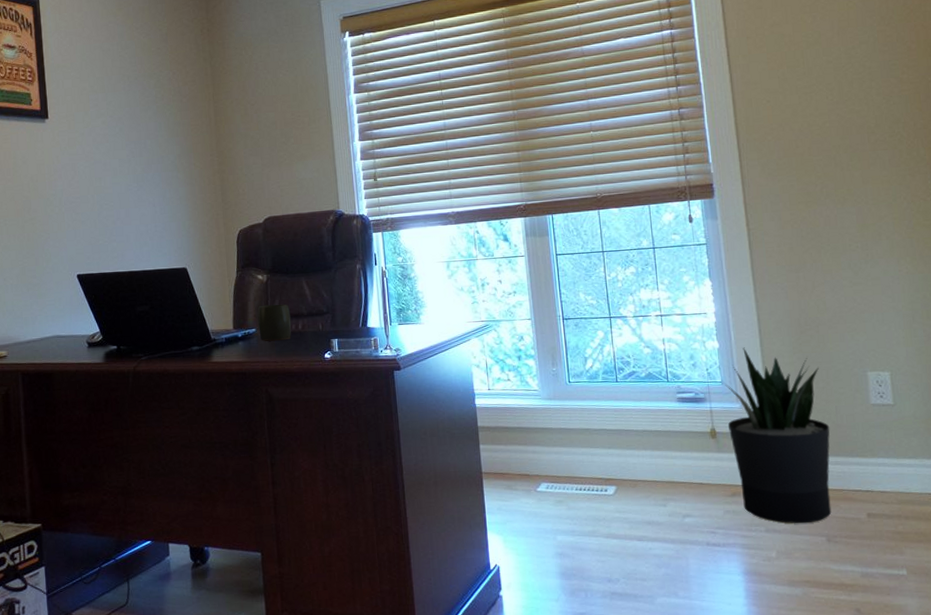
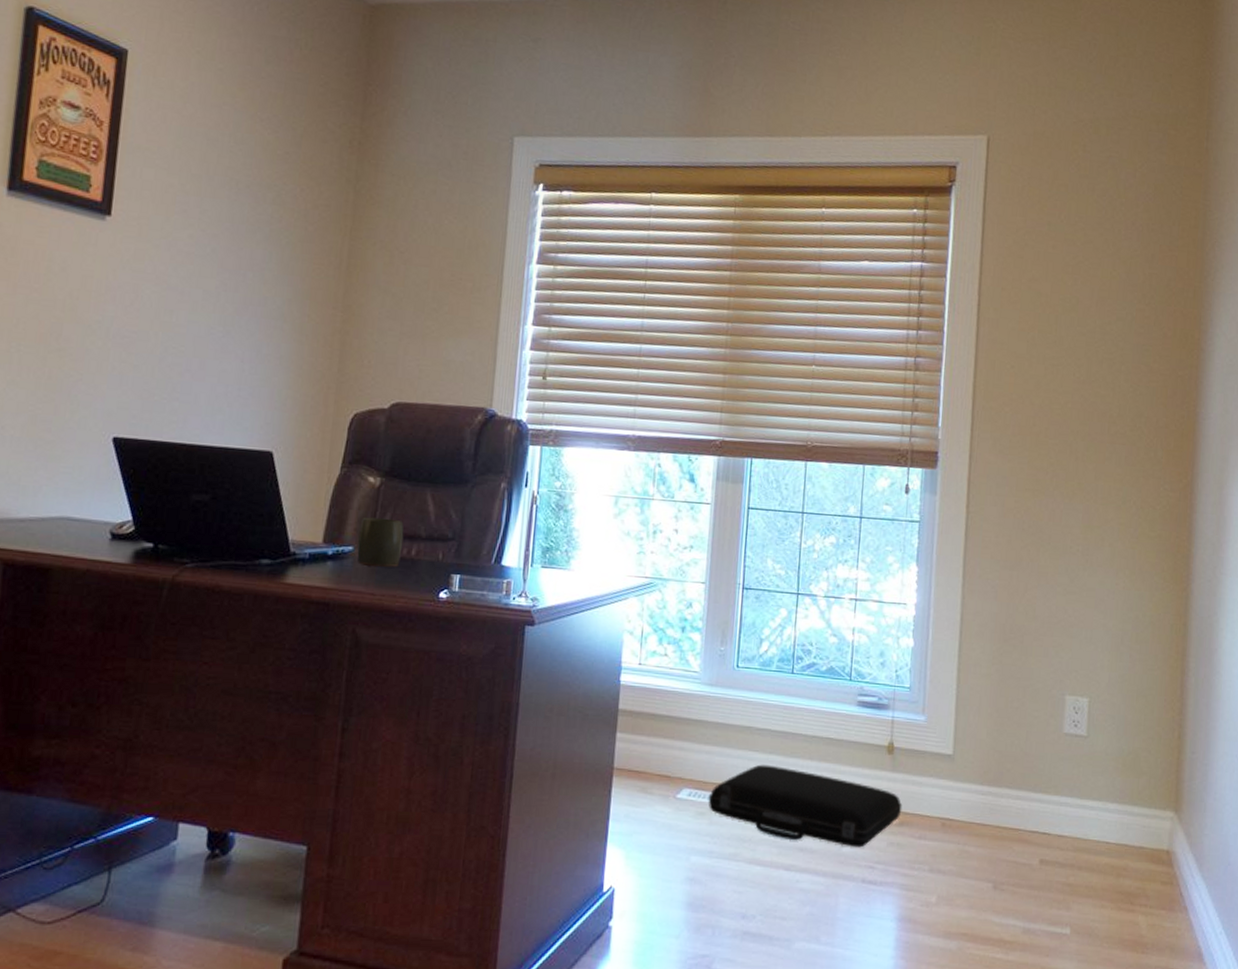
briefcase: none [563,457,732,518] -> present [708,764,903,848]
planter: present [724,347,832,523] -> none [908,650,1017,865]

